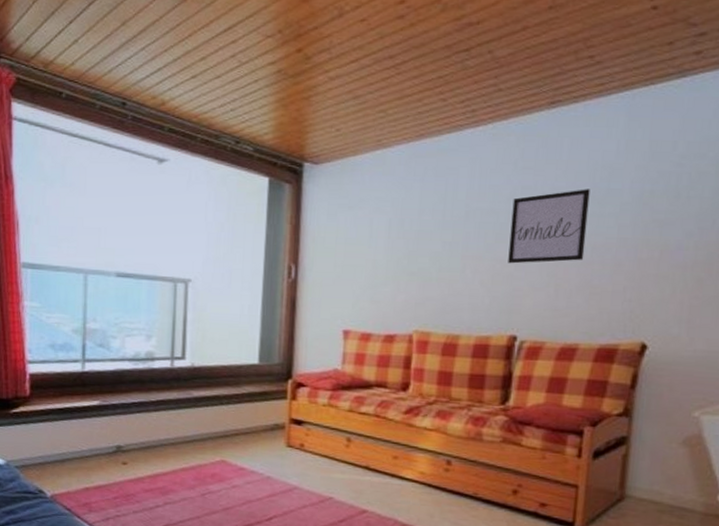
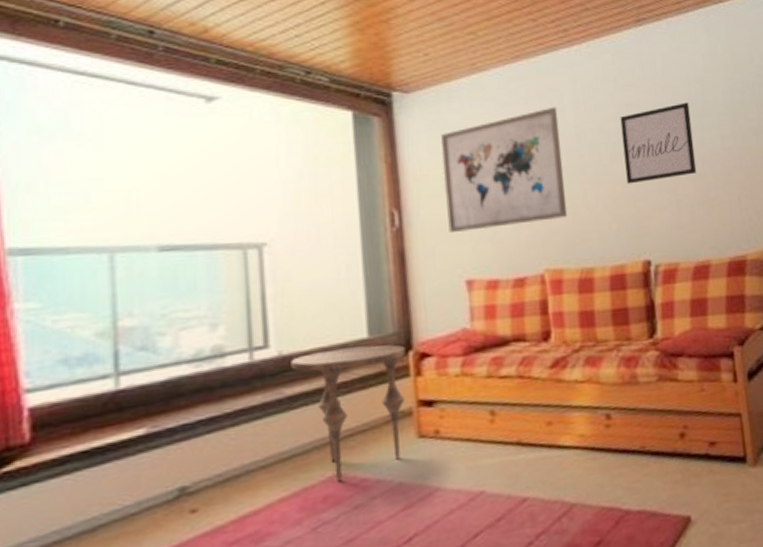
side table: none [199,368,286,466] -> present [291,344,406,482]
wall art: none [335,184,452,289] -> present [440,106,568,232]

